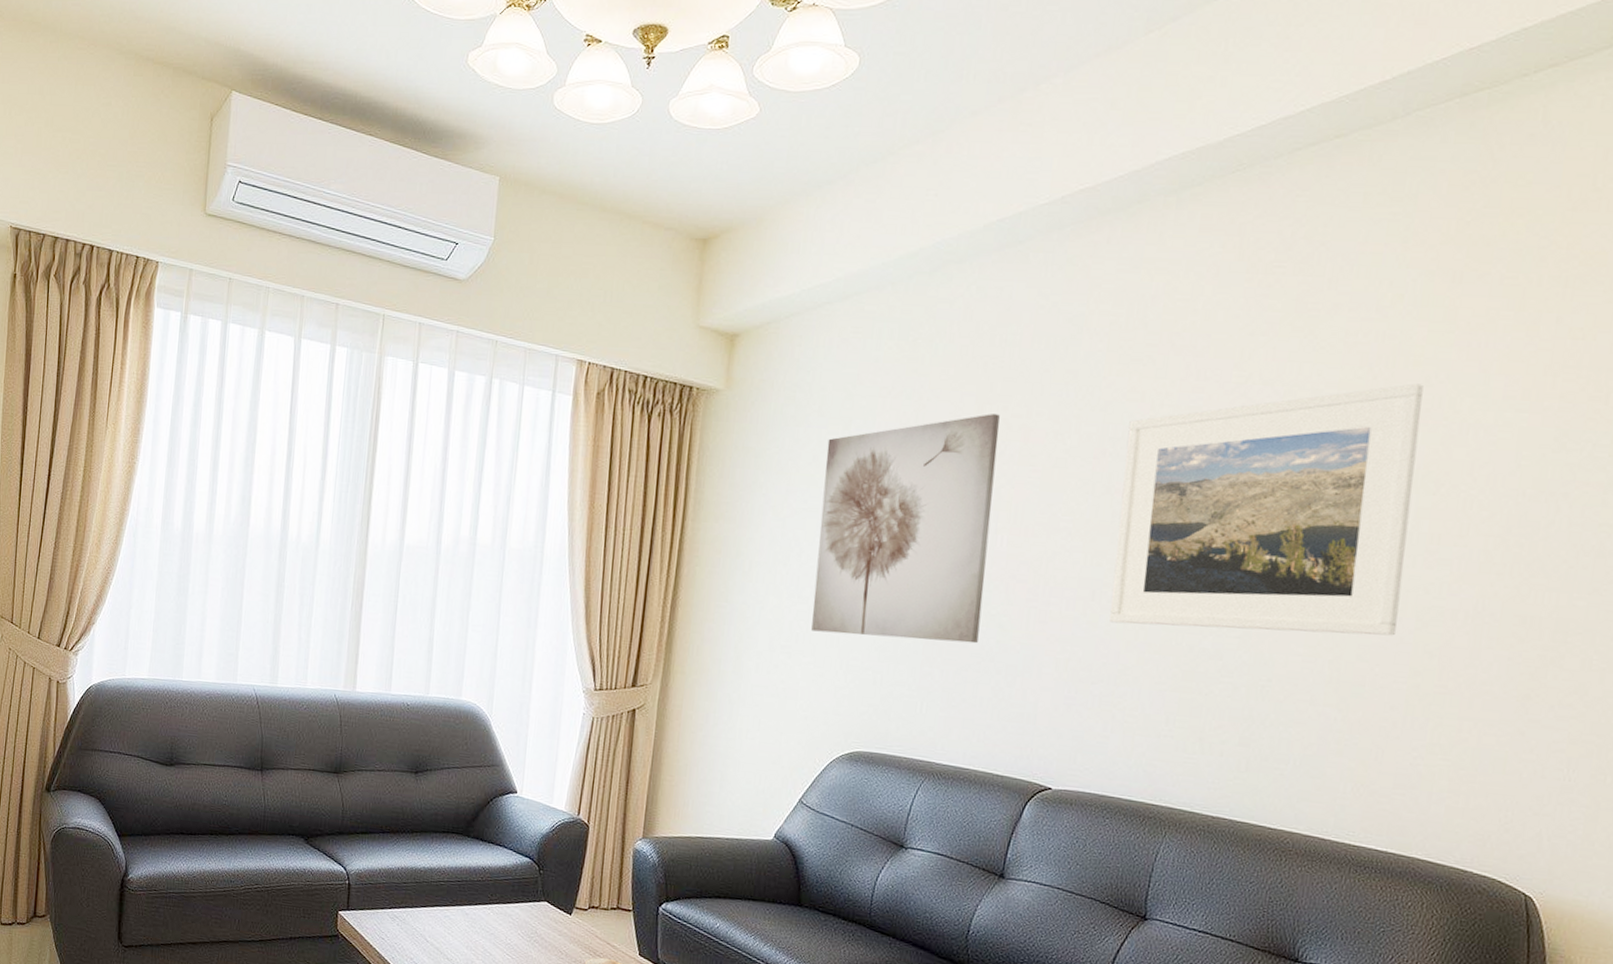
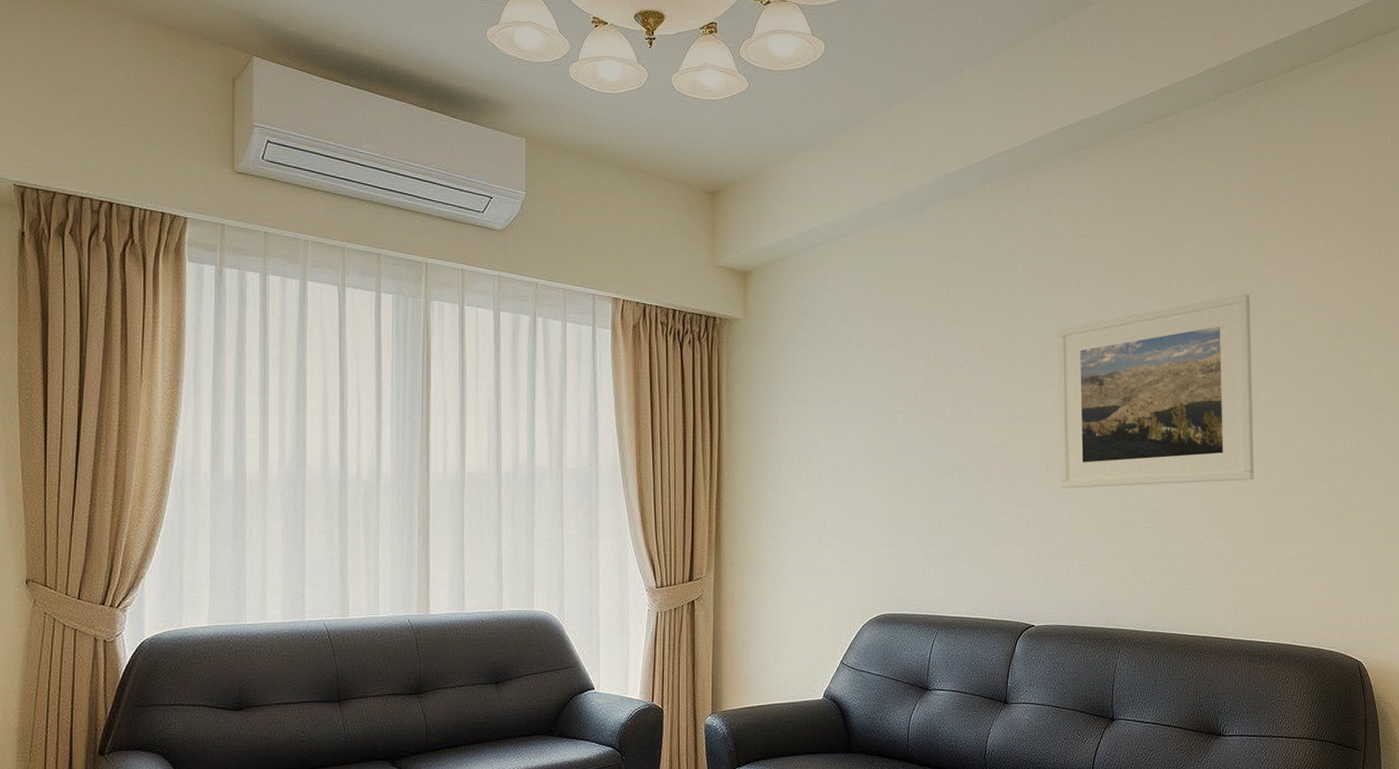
wall art: present [811,414,1000,644] -> none [832,329,967,517]

